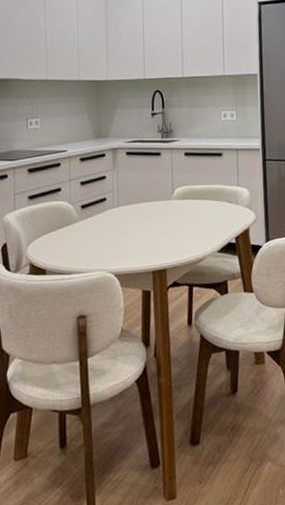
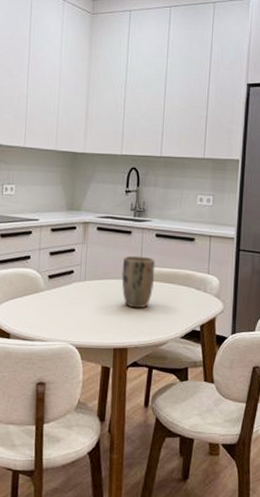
plant pot: none [154,176,187,229] -> present [121,255,155,309]

